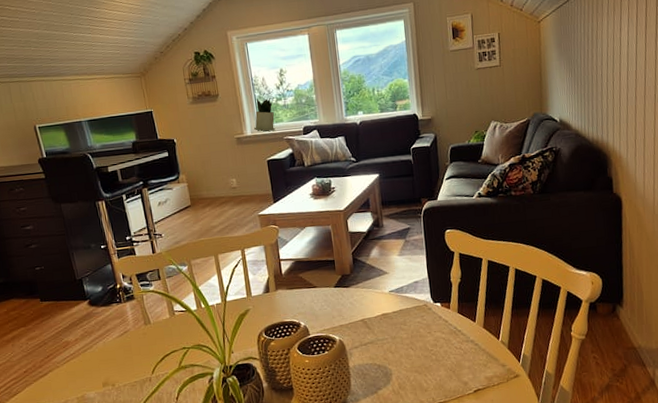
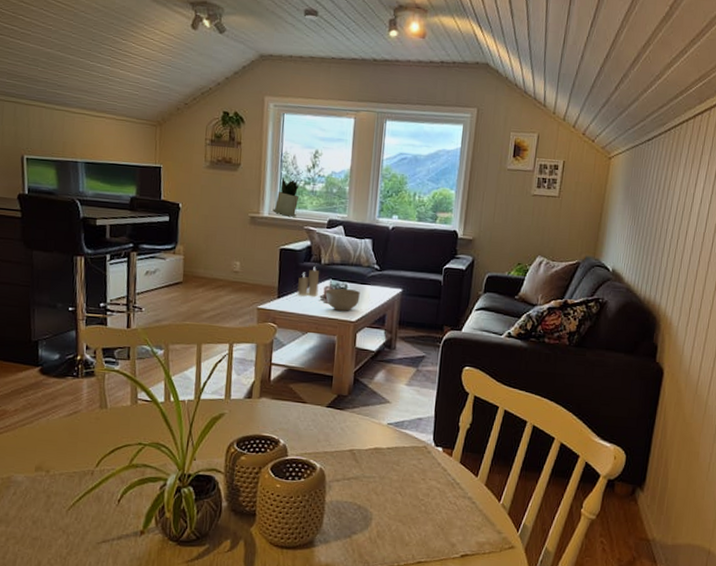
candle: none [288,170,308,198] -> present [296,266,320,297]
bowl: none [313,183,344,204] -> present [325,288,360,312]

